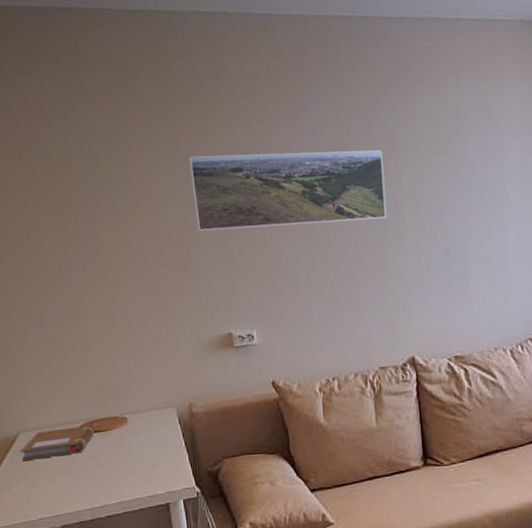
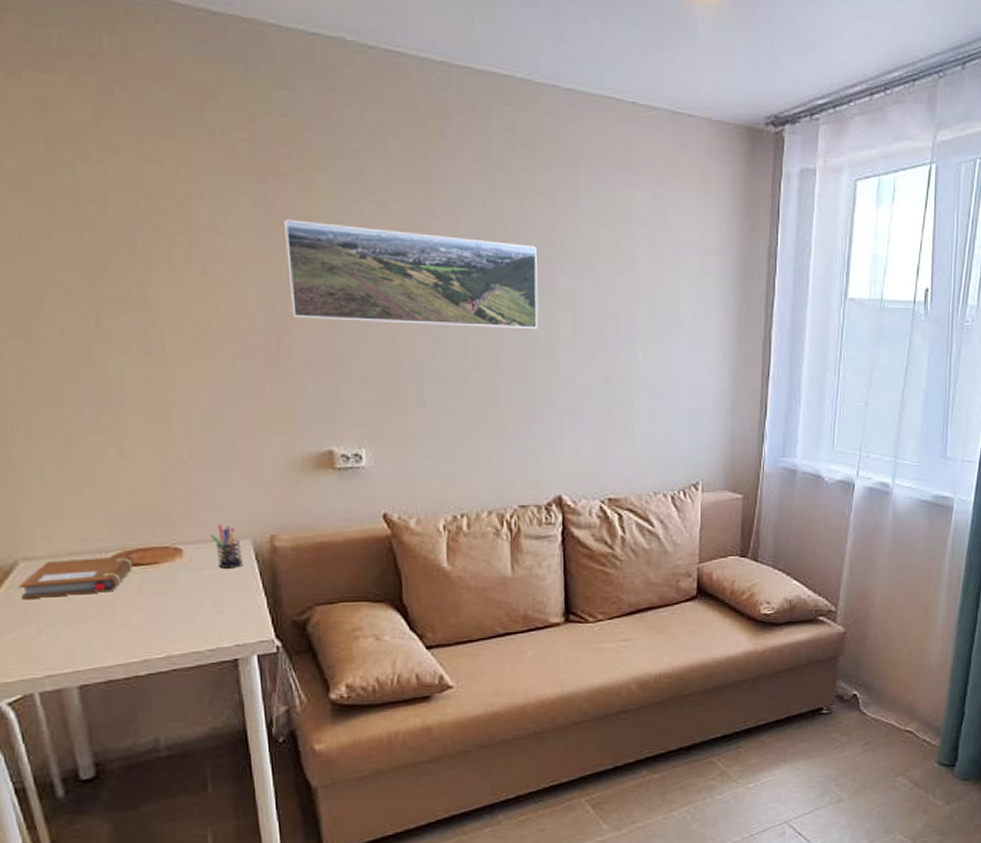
pen holder: none [146,397,170,432] -> present [209,525,242,568]

